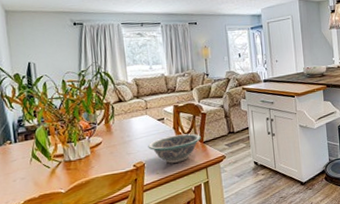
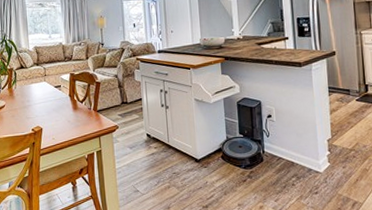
bowl: present [148,133,201,164] -> none [45,101,95,130]

